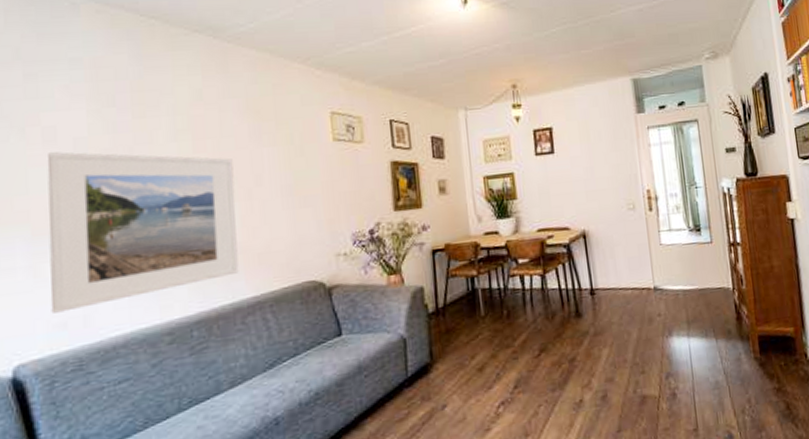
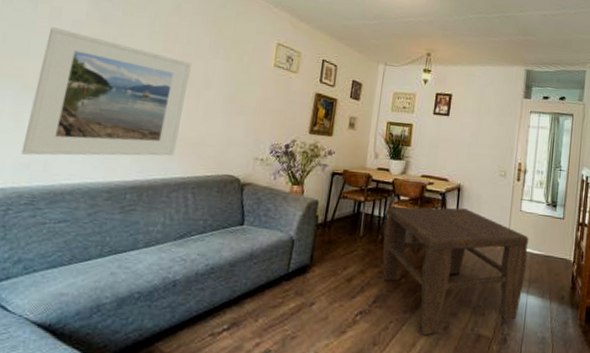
coffee table: none [506,256,682,412] -> present [382,206,529,336]

